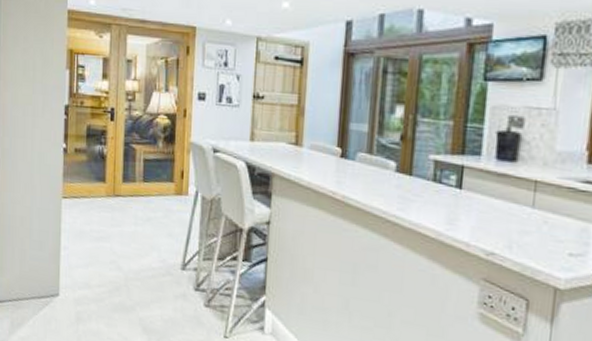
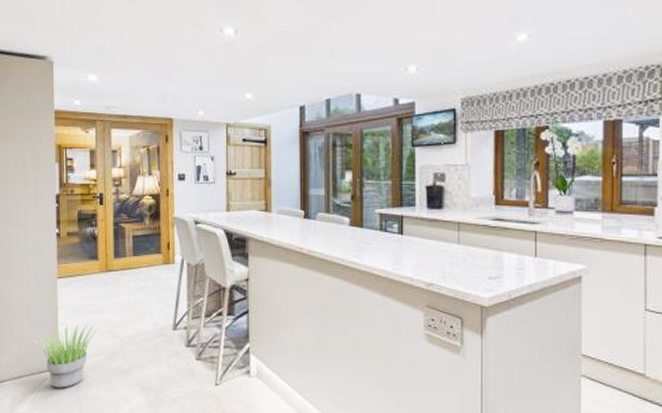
potted plant: none [35,250,100,318] -> present [34,324,97,388]

